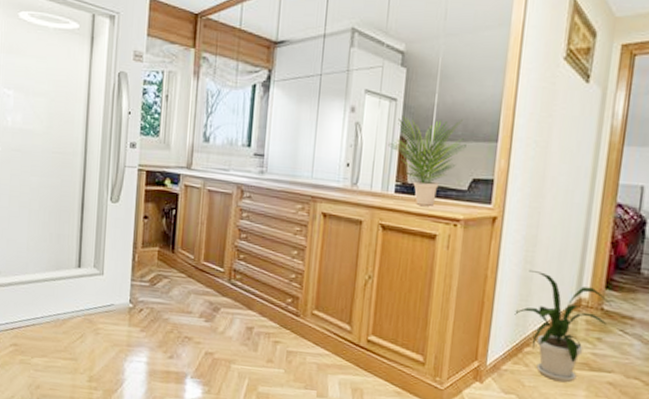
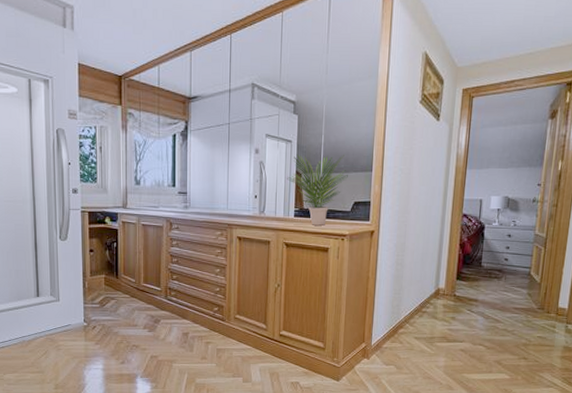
house plant: present [515,269,612,383] -> none [391,269,462,353]

